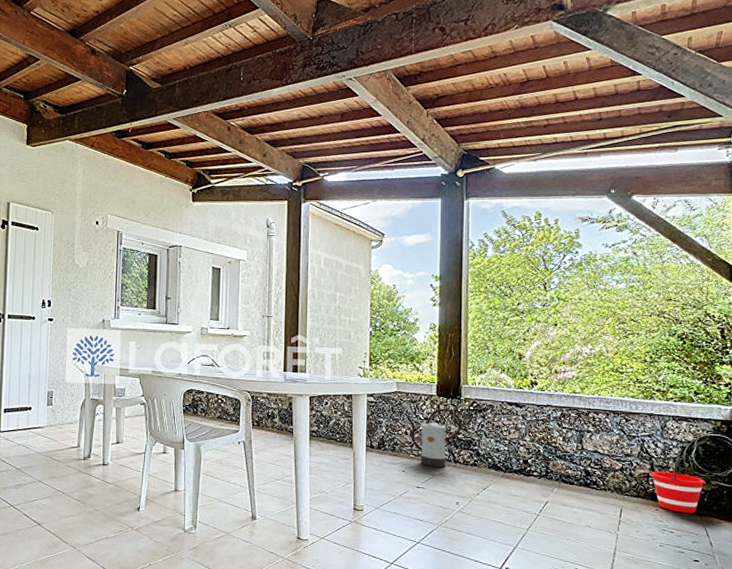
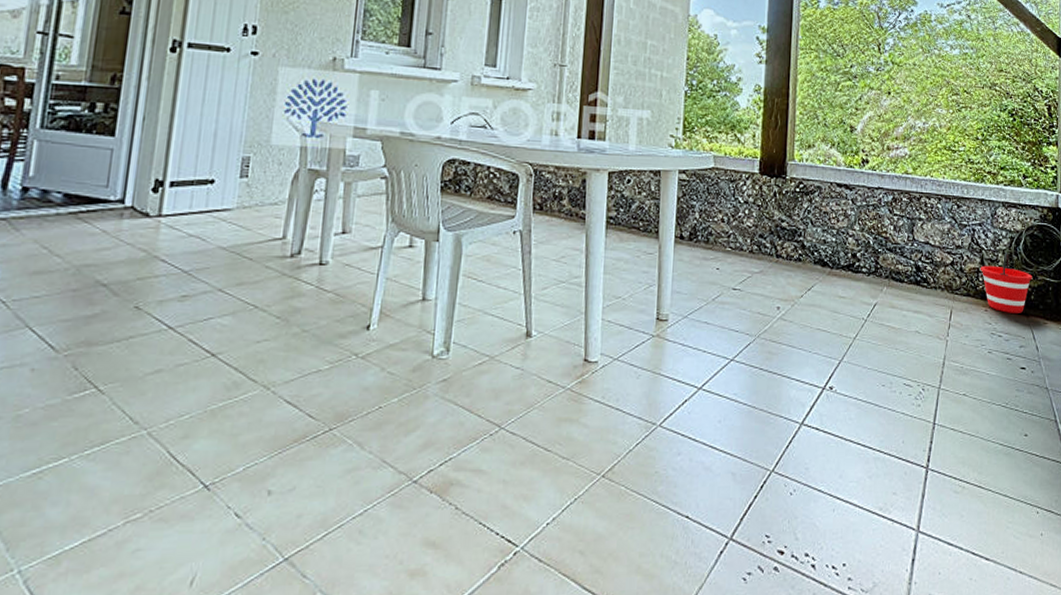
watering can: present [406,408,462,468] -> none [723,189,786,264]

